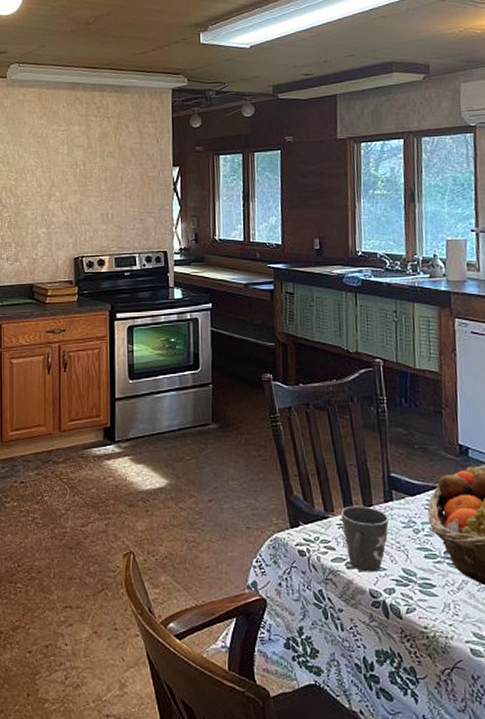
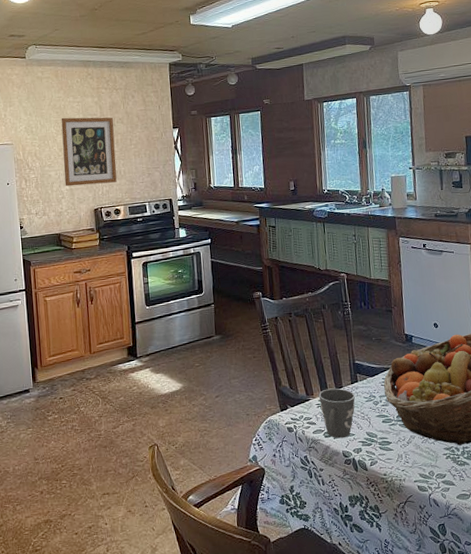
wall art: none [42,148,103,229] -> present [61,117,117,187]

